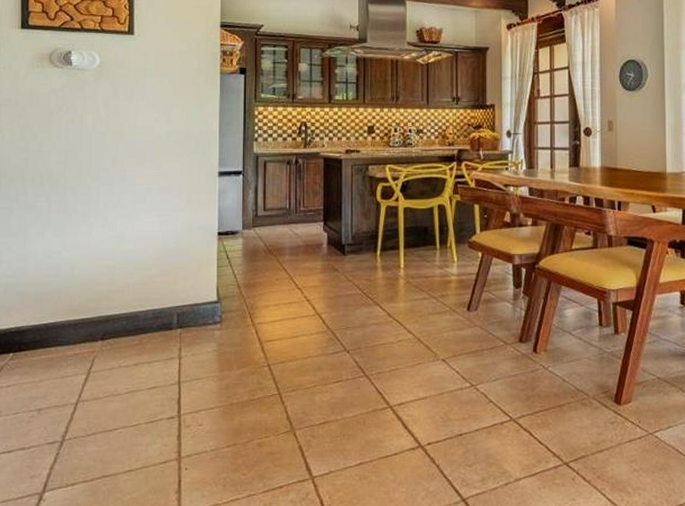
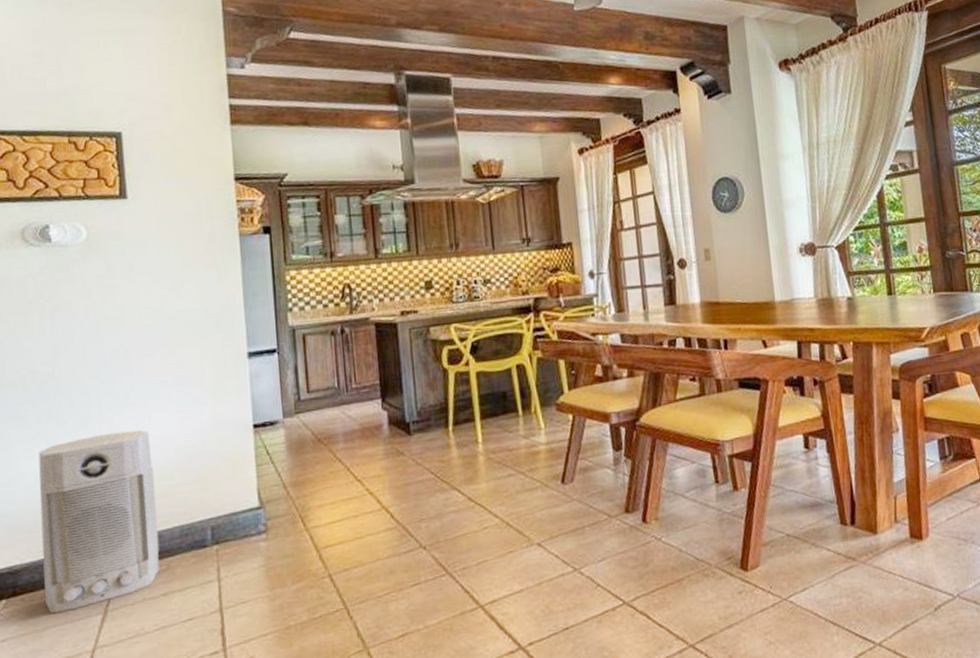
air purifier: none [43,226,136,368] -> present [38,429,160,613]

